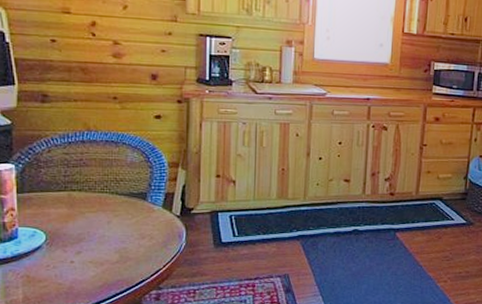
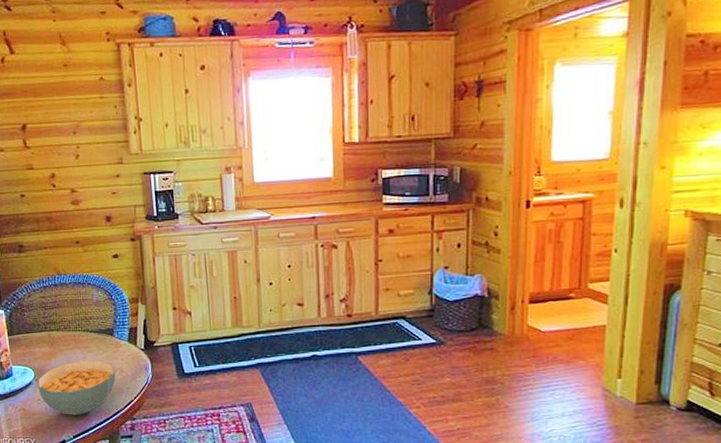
cereal bowl: none [48,224,145,283] -> present [37,360,116,415]

